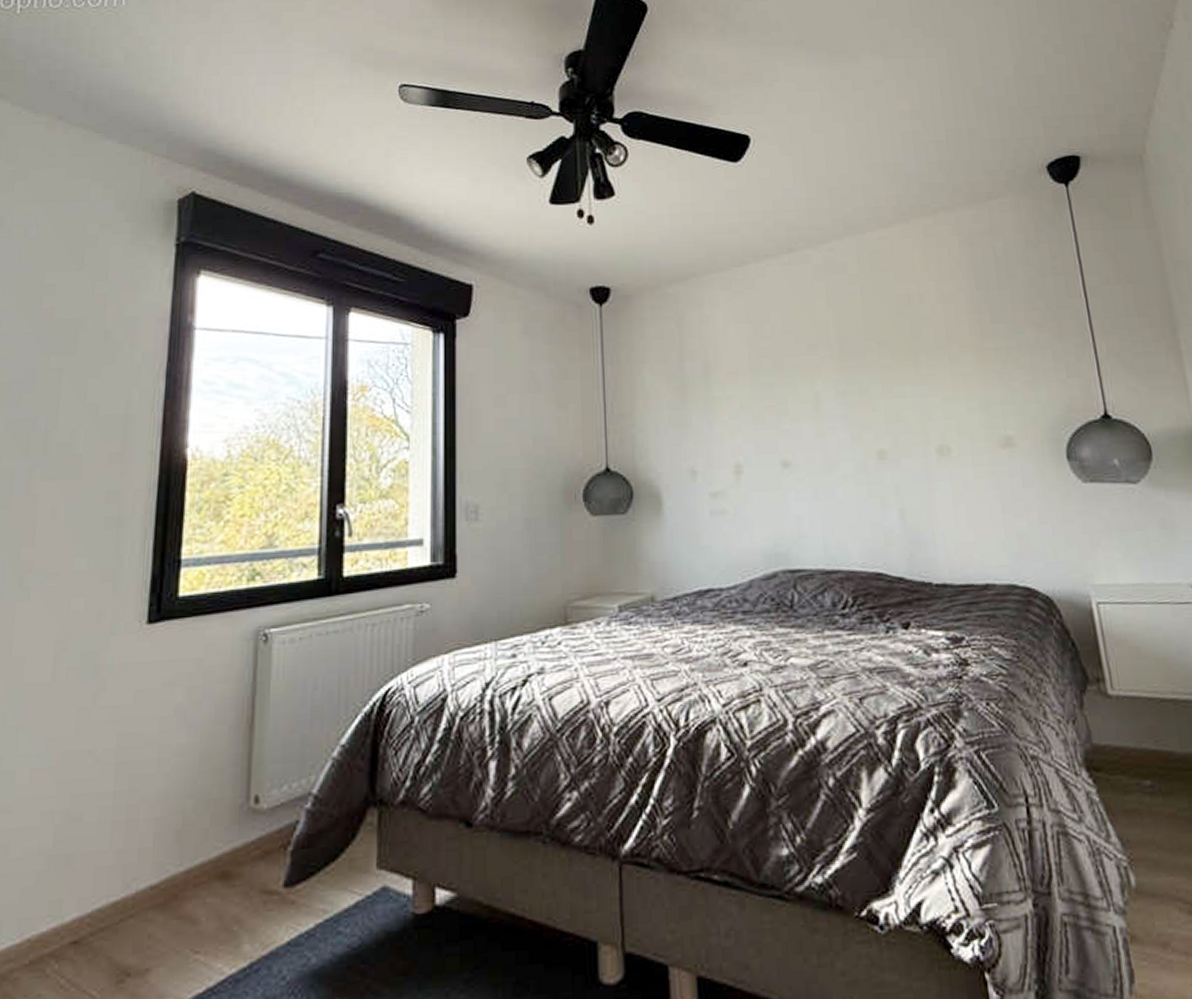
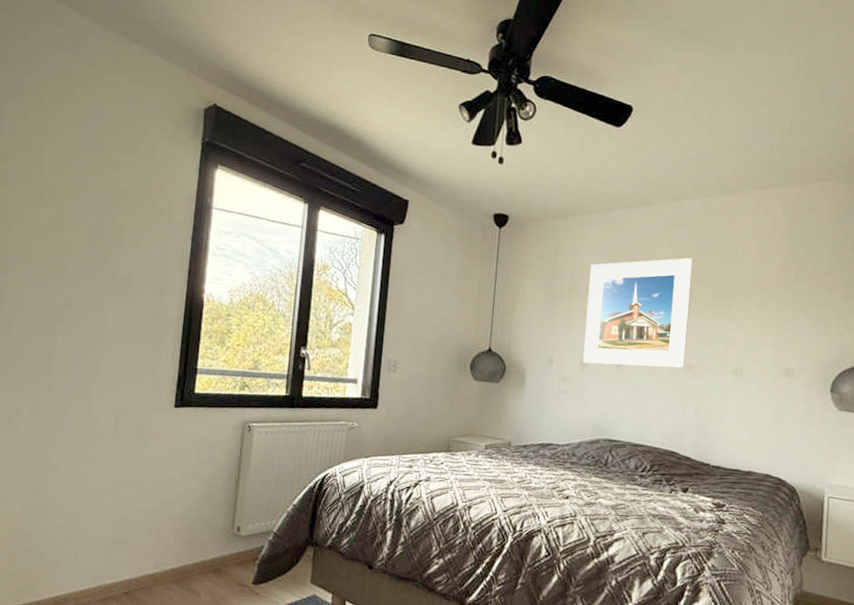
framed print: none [728,310,875,470] -> present [583,257,694,369]

